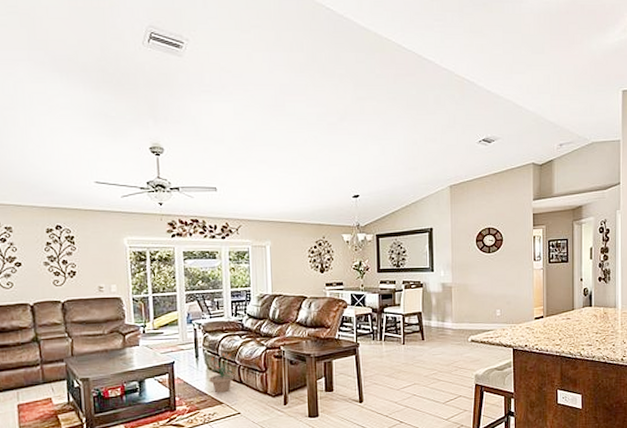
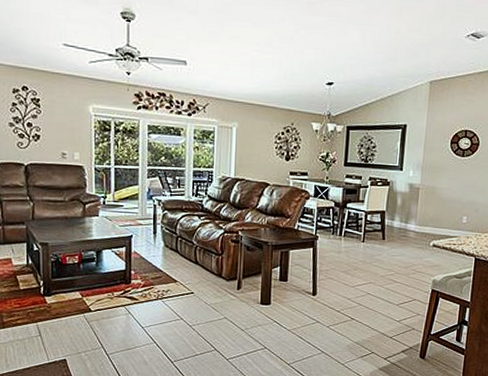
potted plant: present [209,353,236,393] -> none [165,232,192,272]

